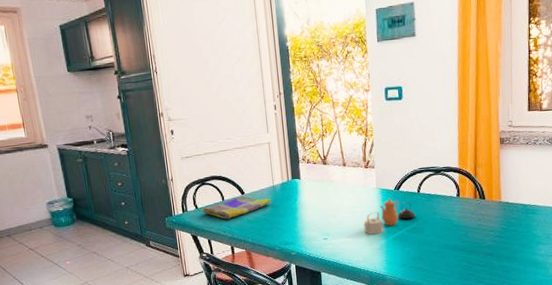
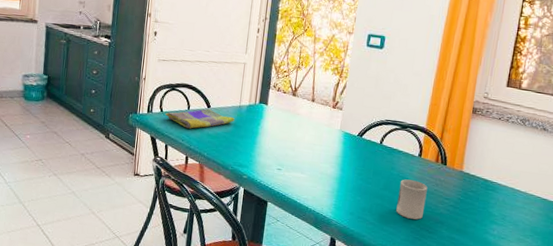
teapot: present [364,198,416,235] -> none [319,143,374,177]
cup: none [444,220,472,258] -> present [396,179,428,220]

